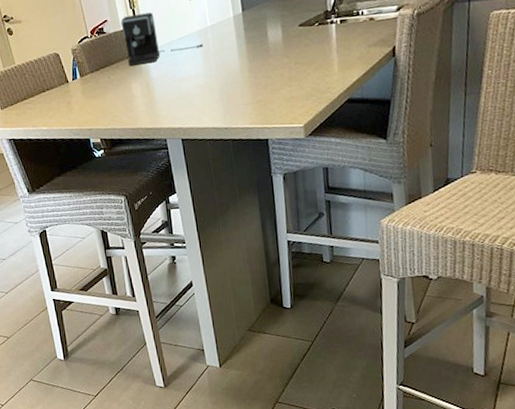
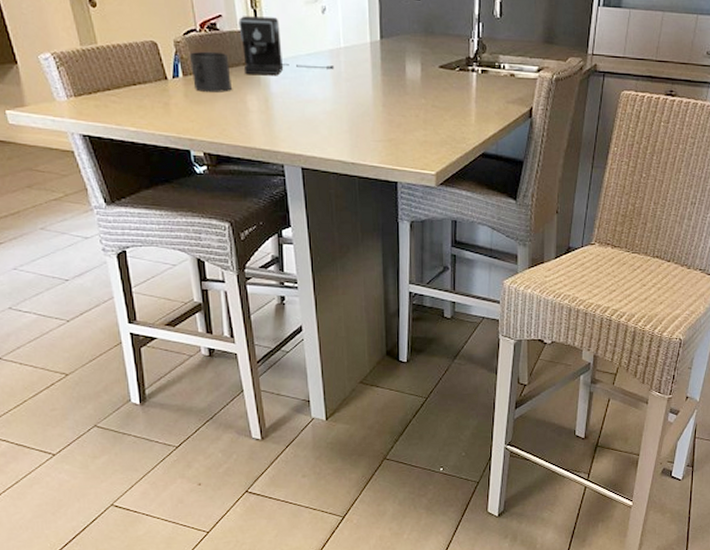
mug: none [83,51,119,88] -> present [189,51,232,92]

